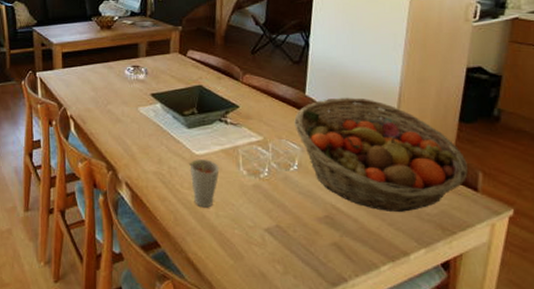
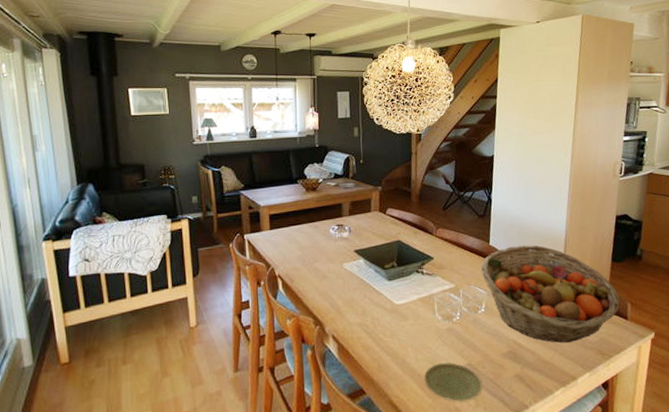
cup: present [189,159,220,208] -> none [390,308,418,353]
plate: none [226,222,293,266] -> present [424,363,483,402]

